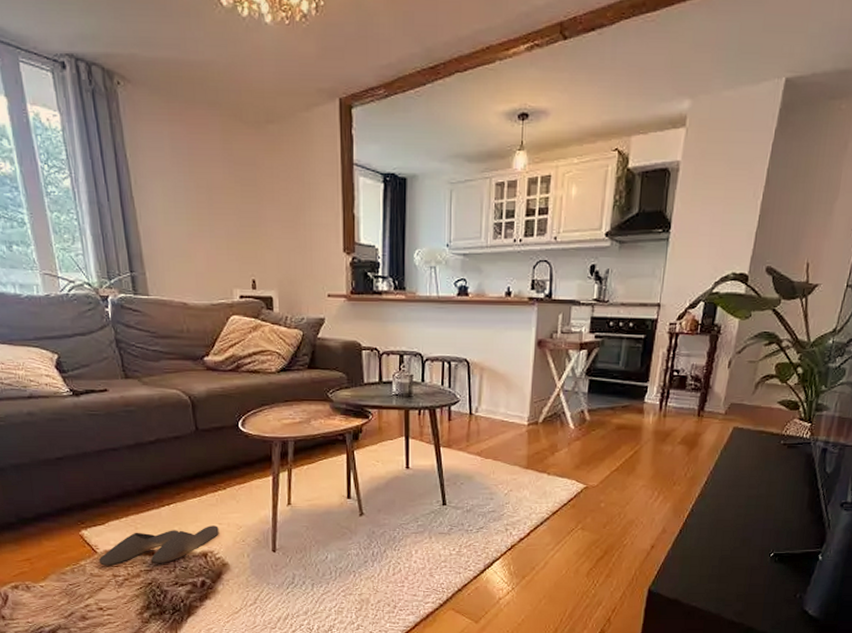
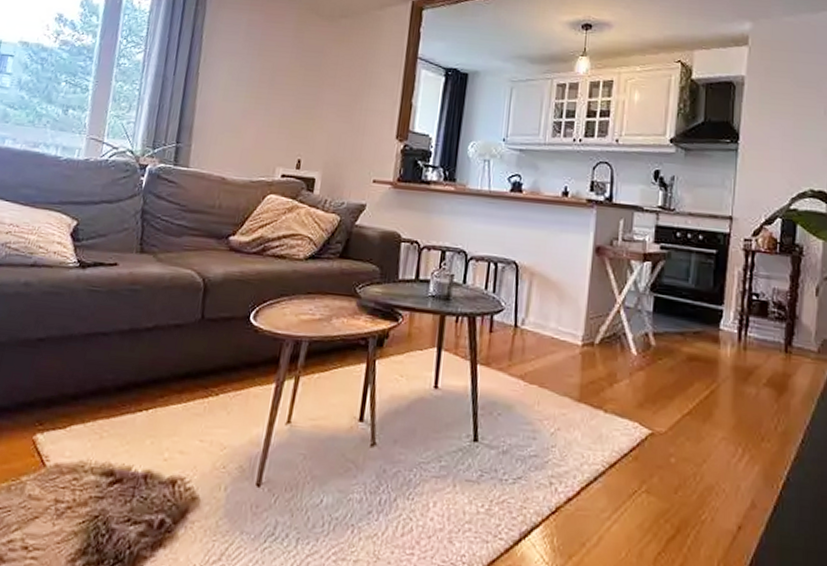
slippers: present [98,525,219,566] -> none [43,442,199,490]

